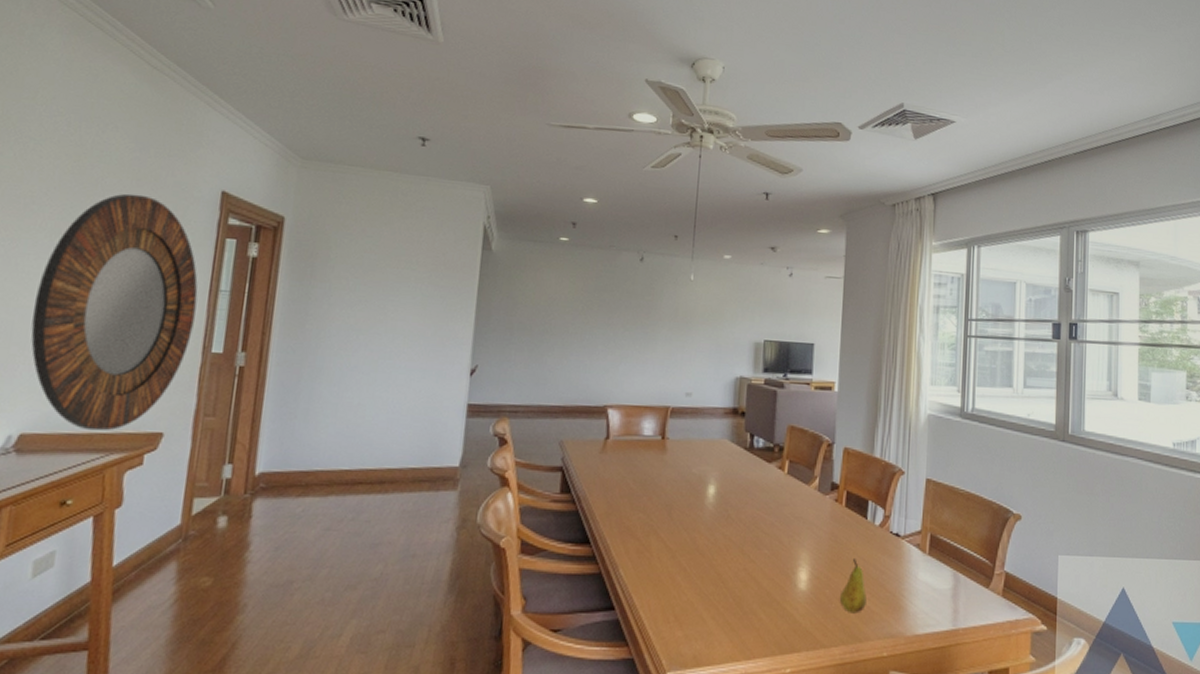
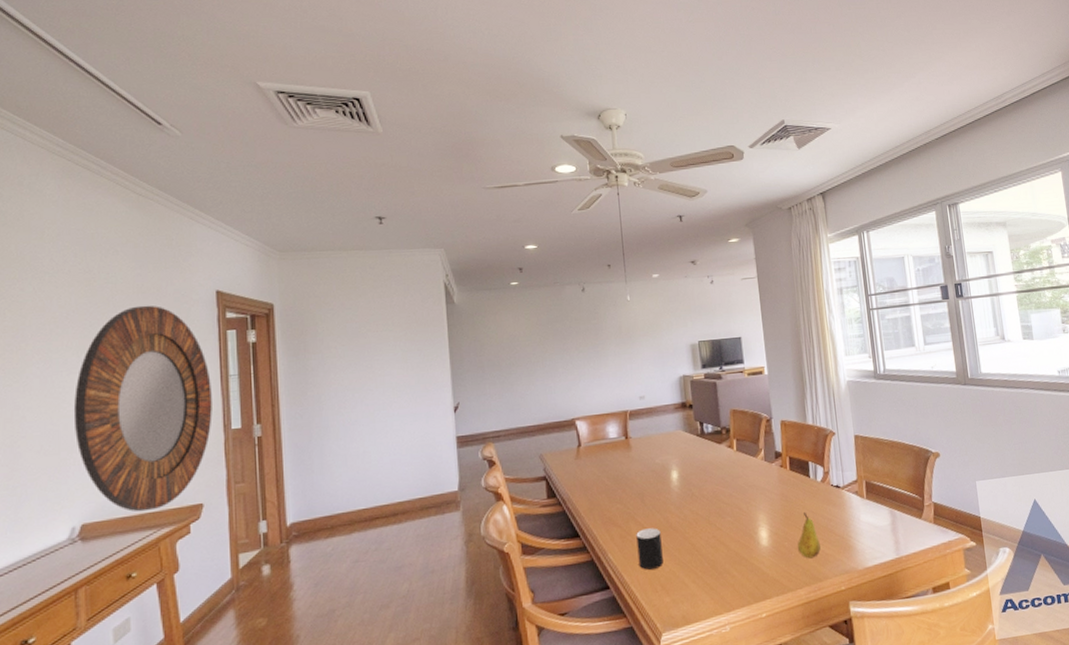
cup: none [652,547,685,595] -> present [636,528,663,570]

